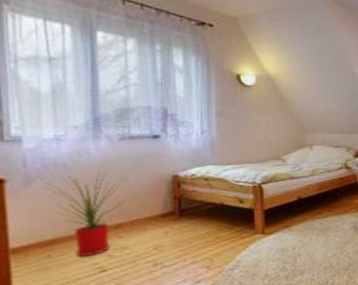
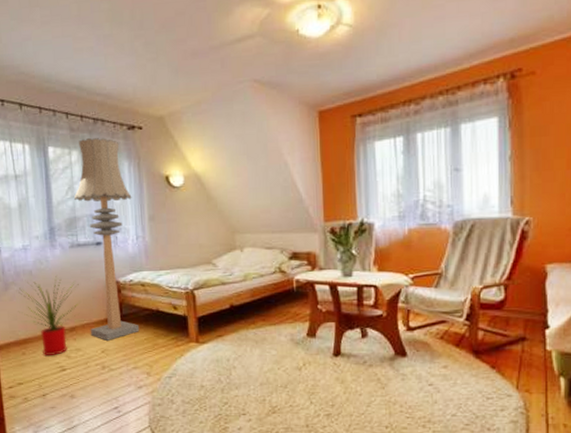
floor lamp: none [127,28,201,237] -> present [73,138,140,341]

